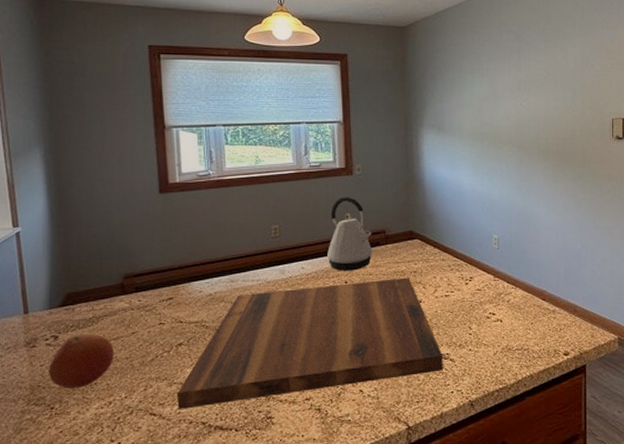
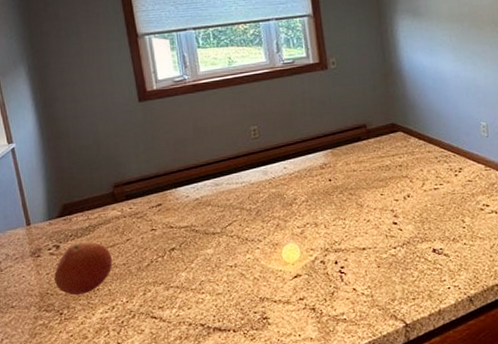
cutting board: present [176,277,443,409] -> none [174,172,438,312]
kettle: present [327,196,372,271] -> none [308,91,354,169]

